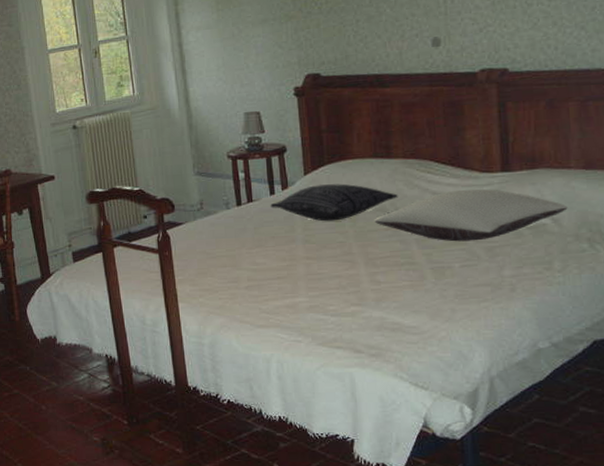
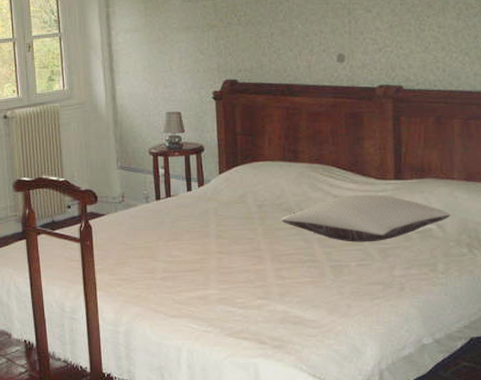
pillow: present [270,184,398,222] -> none [187,184,303,219]

